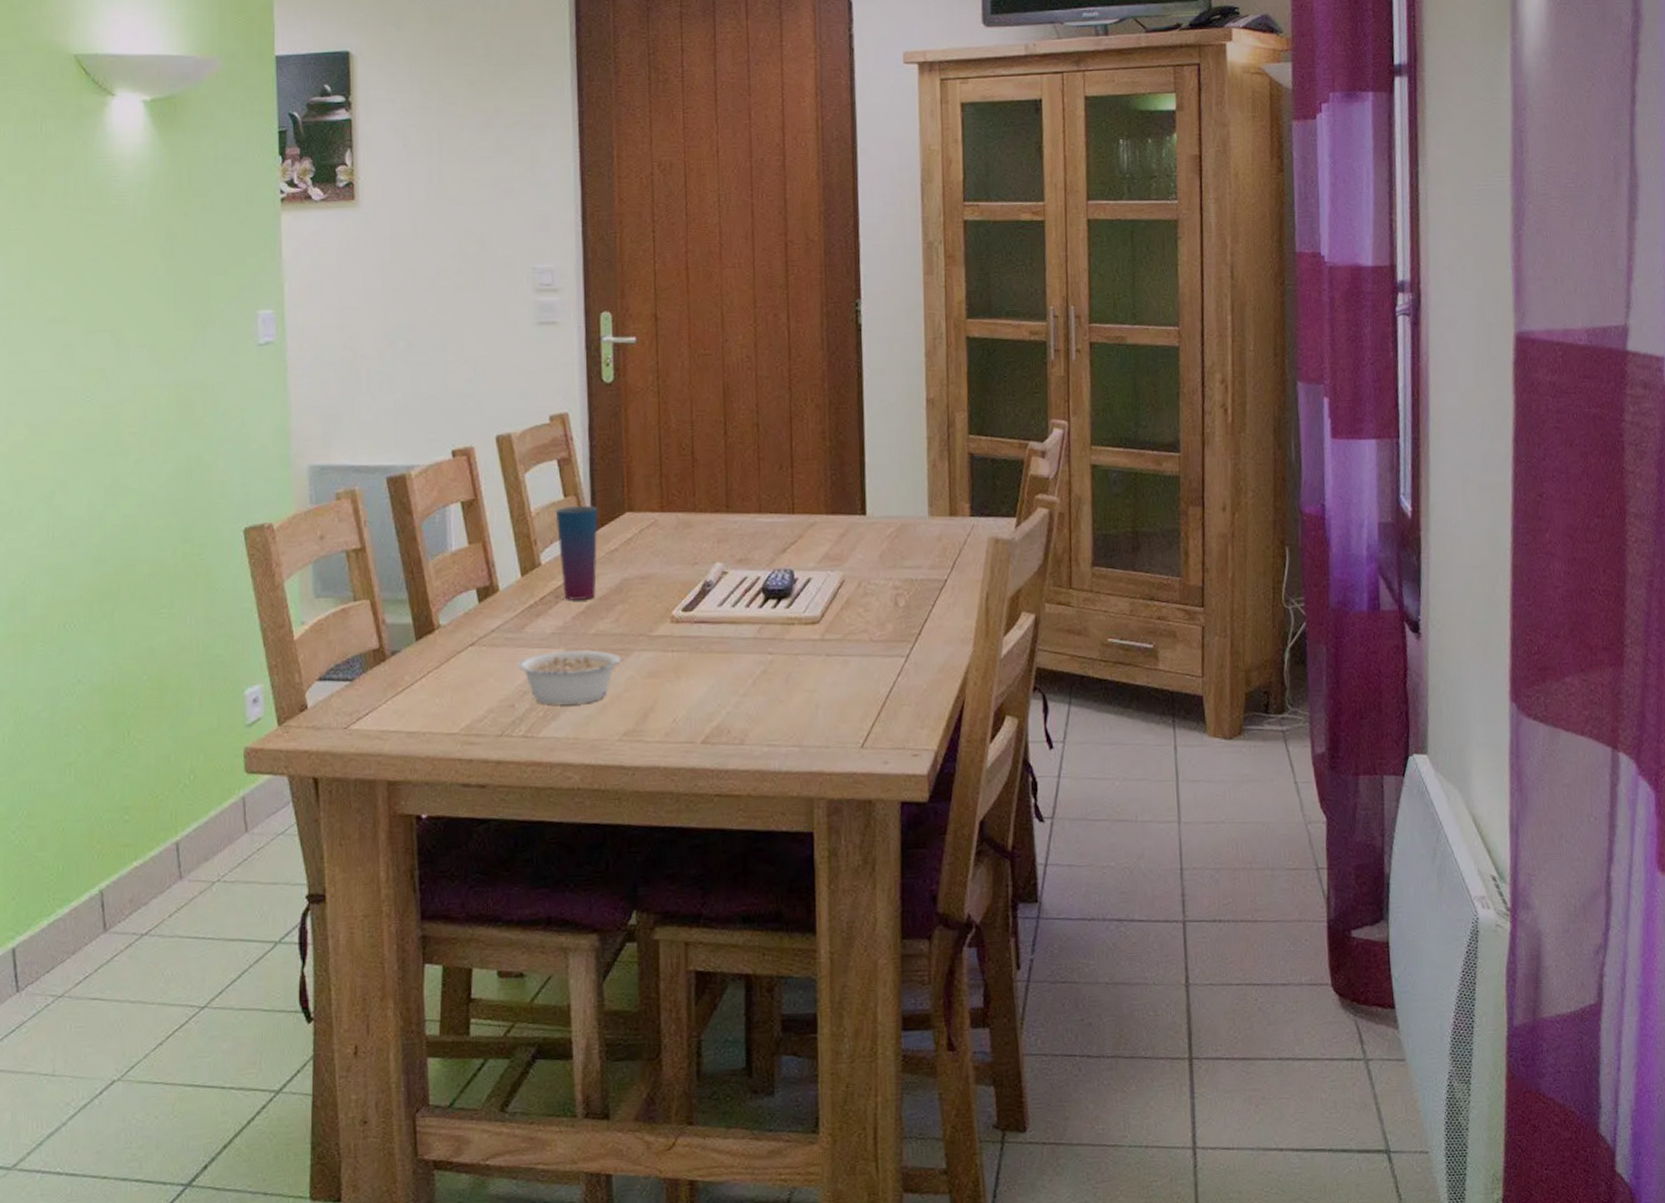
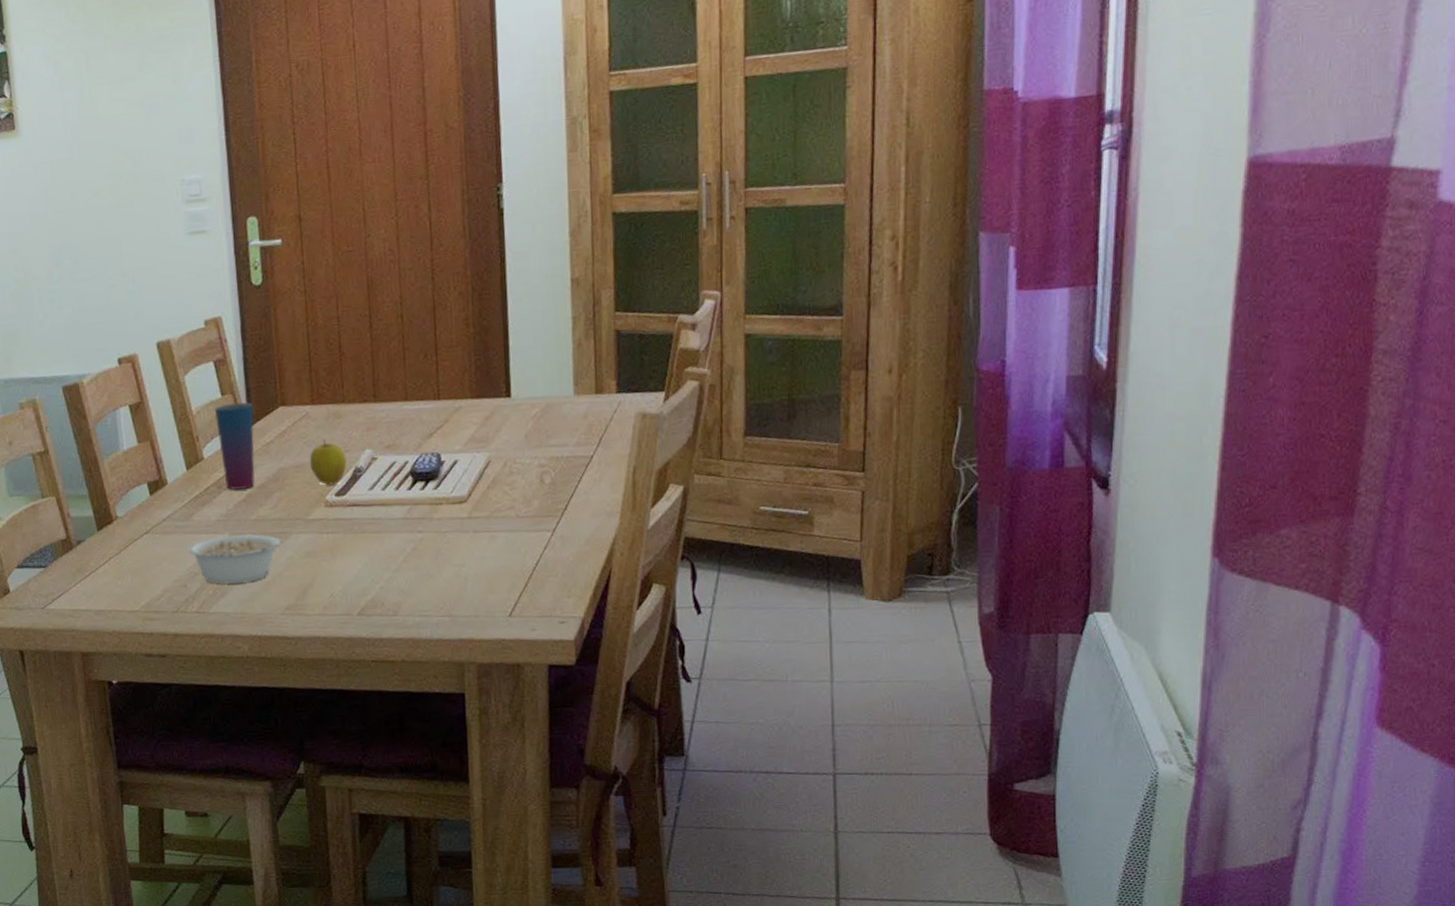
apple: none [656,549,696,600] -> present [309,439,347,486]

